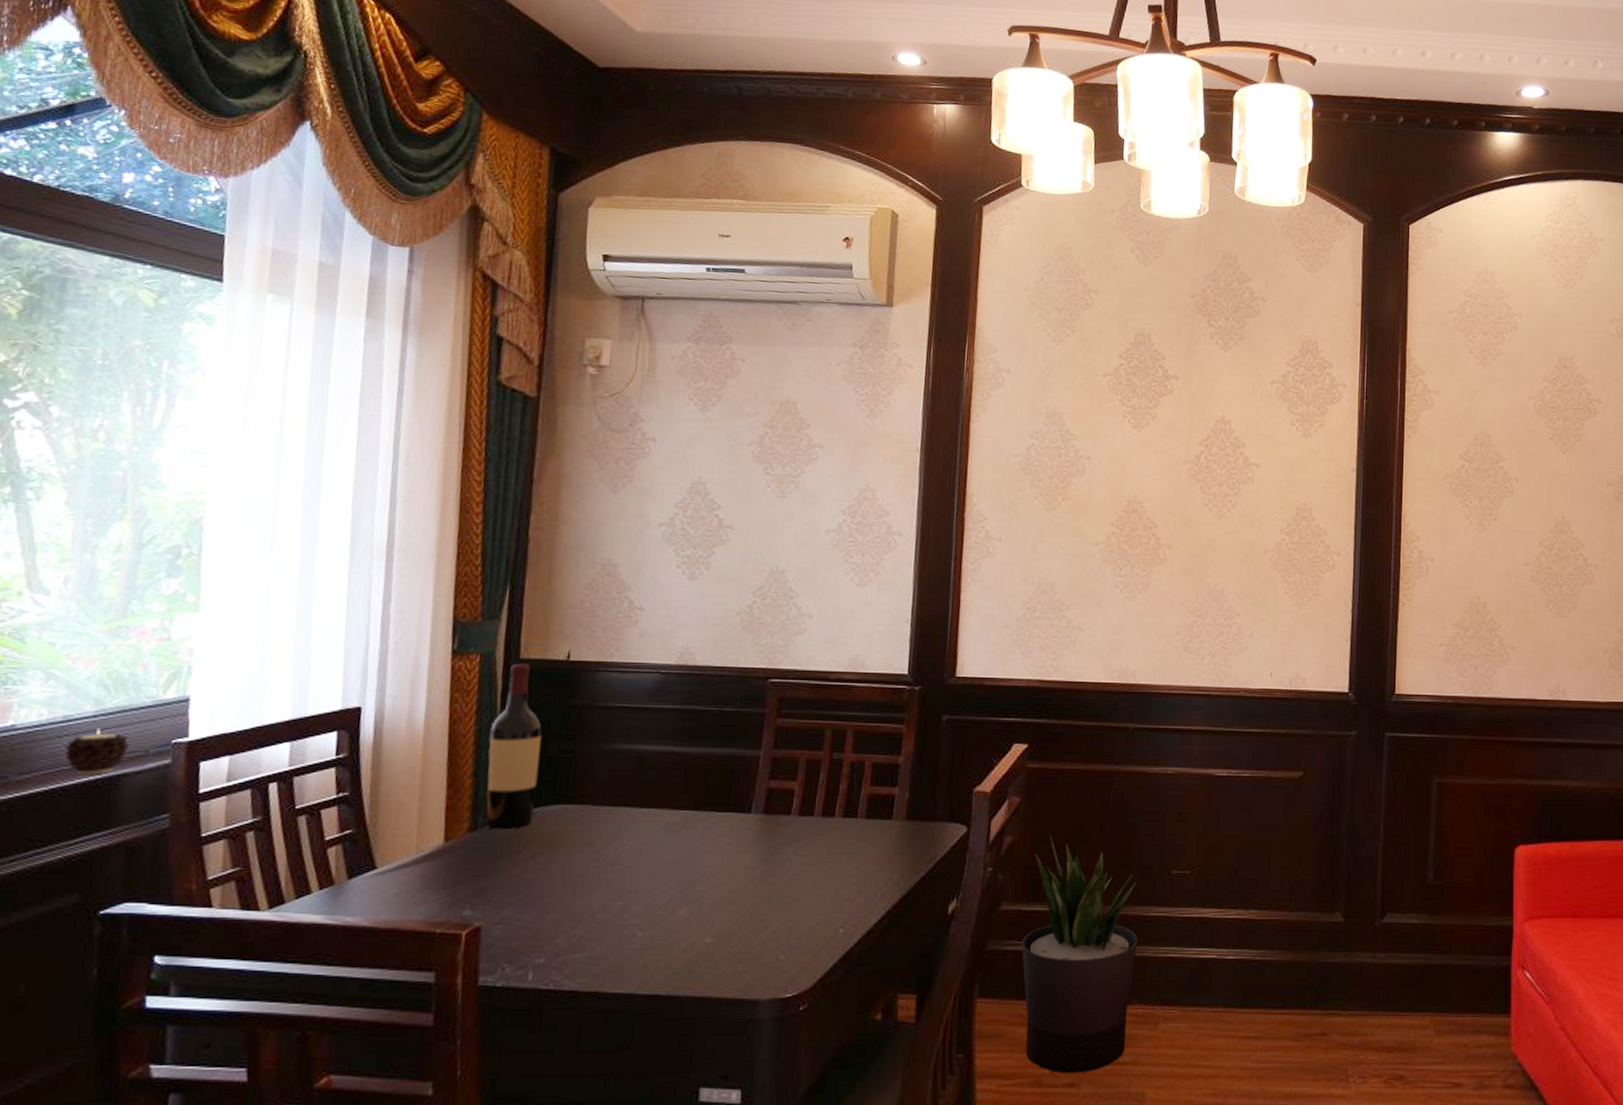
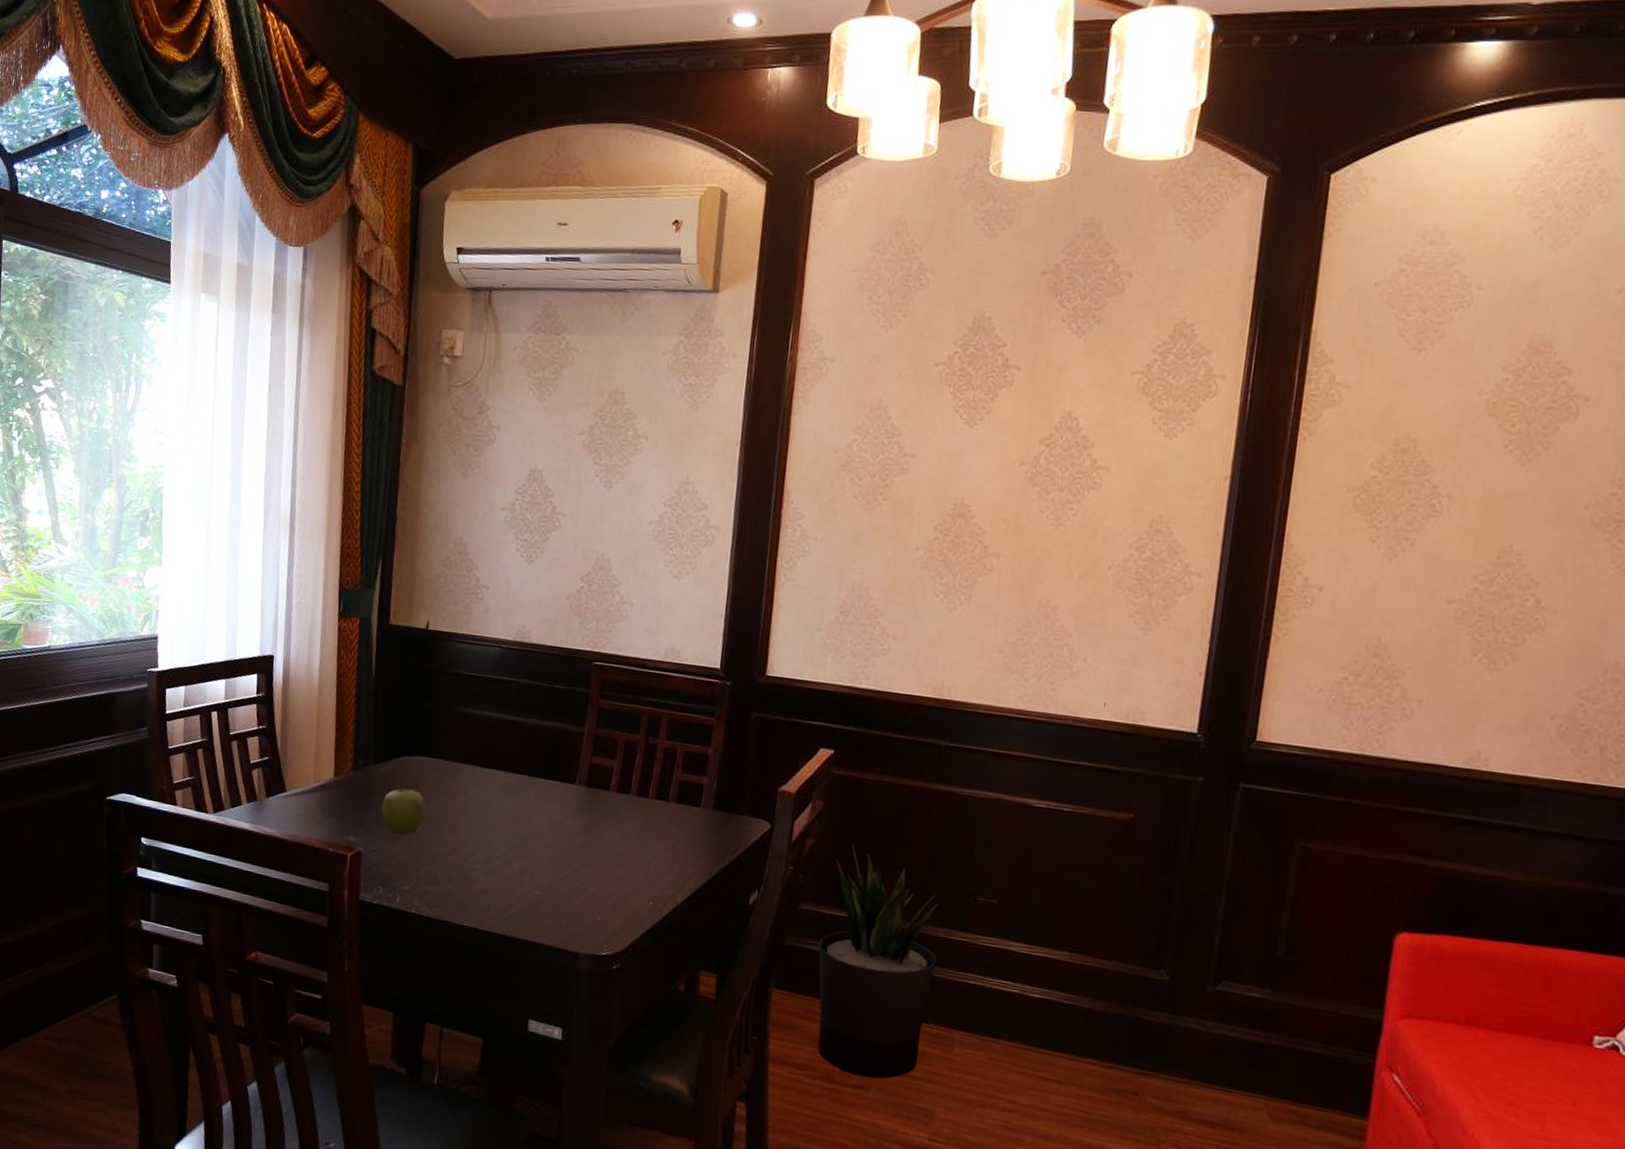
candle: present [64,728,131,775] -> none [81,654,122,691]
wine bottle: present [486,663,542,830] -> none [364,628,407,773]
fruit: none [508,841,568,899] -> present [381,785,426,835]

